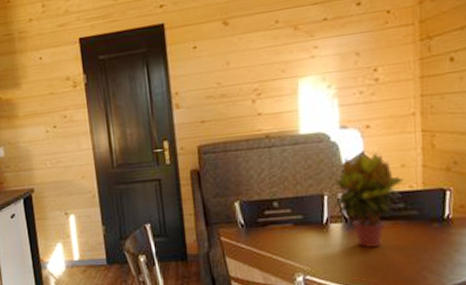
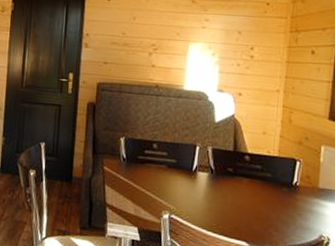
potted plant: present [333,152,404,247] -> none [203,116,264,200]

